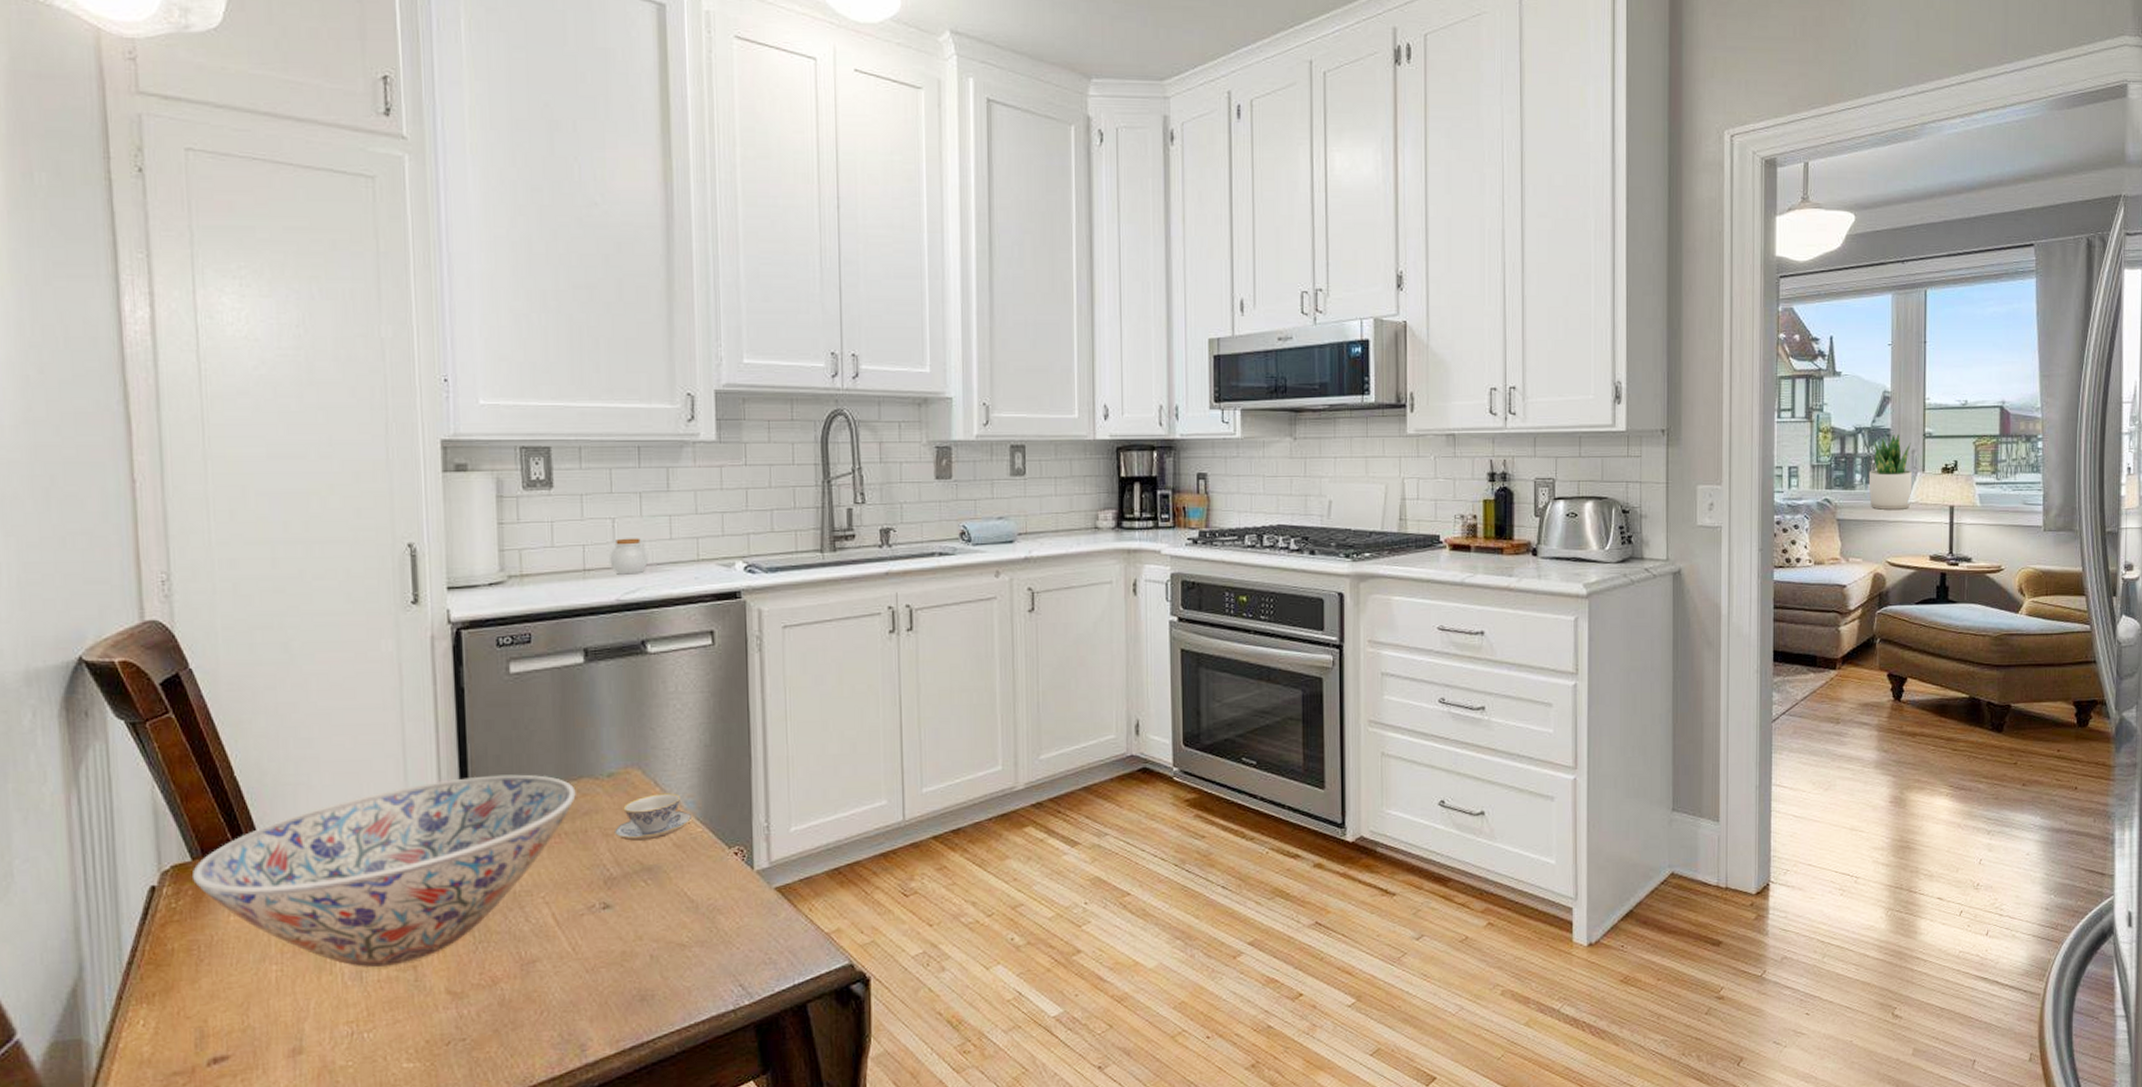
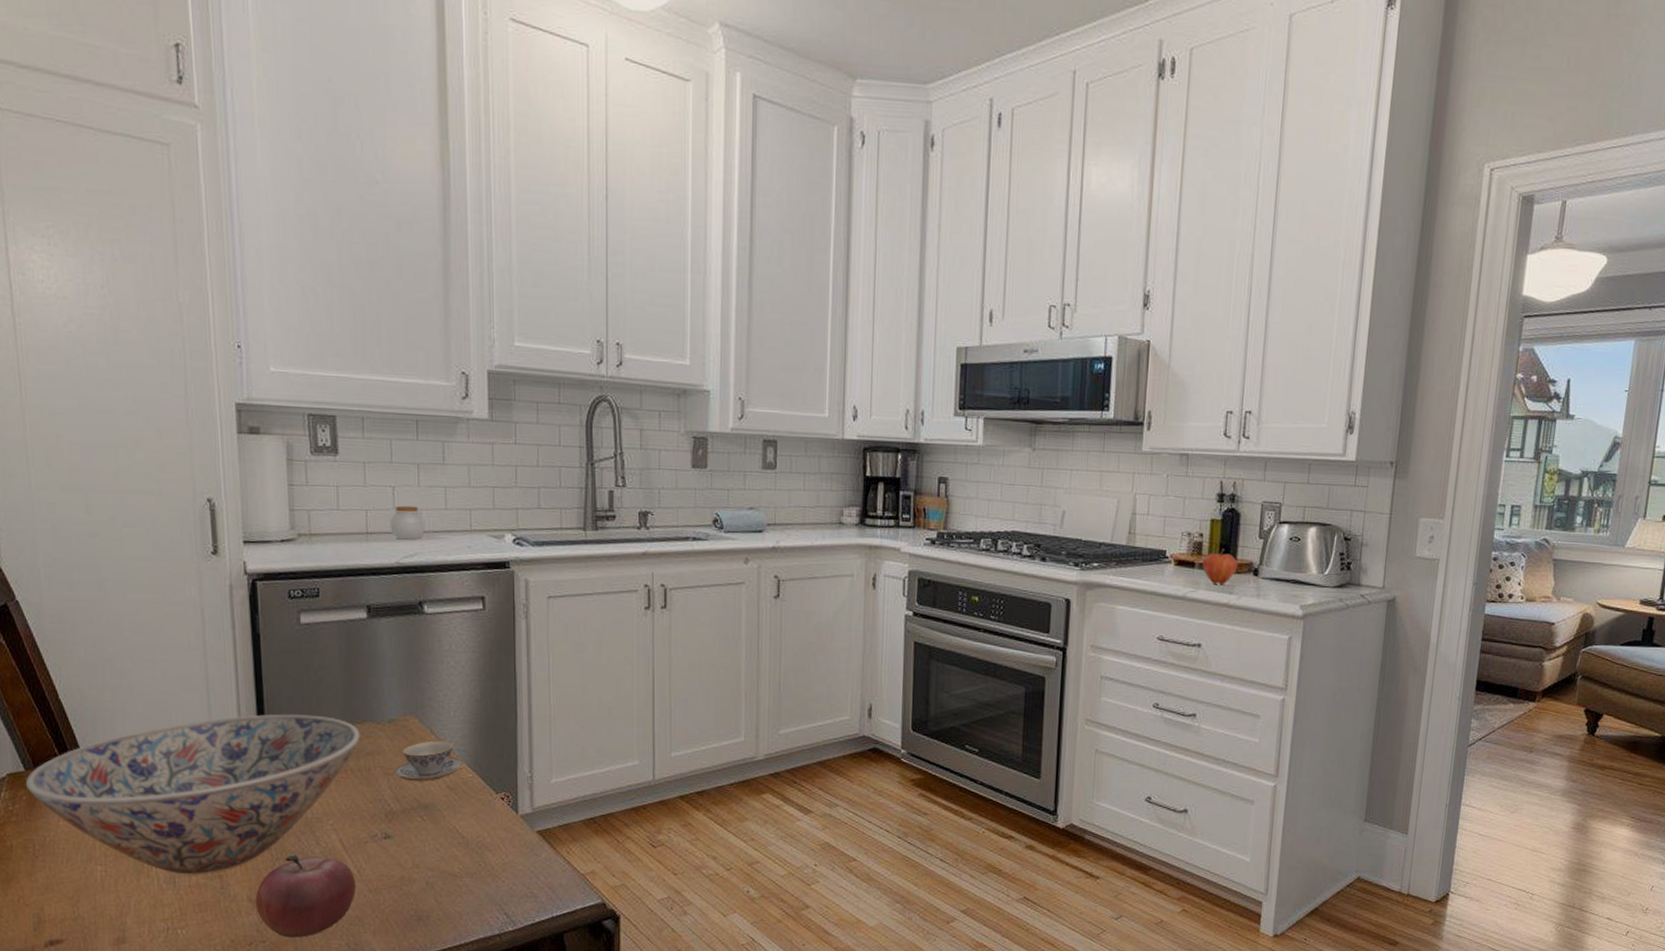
fruit: none [454,934,571,1033] -> present [255,853,357,938]
fruit: none [1479,529,1514,567] -> present [1202,548,1237,584]
planter: present [1868,435,1912,510] -> none [1587,480,1635,554]

